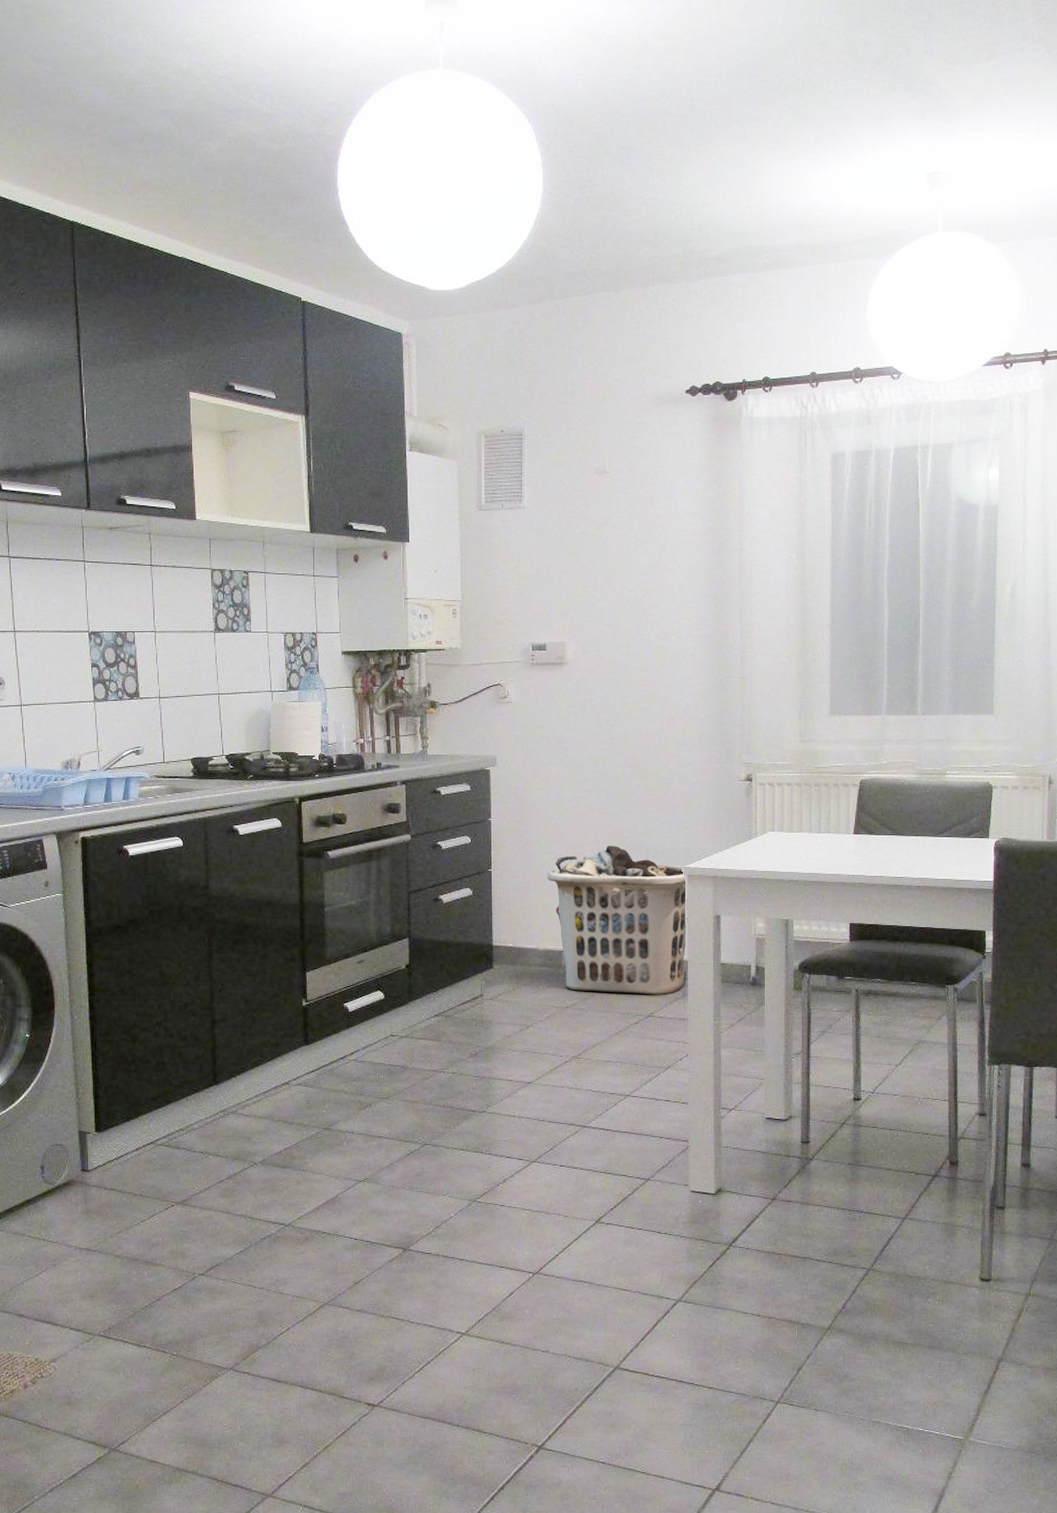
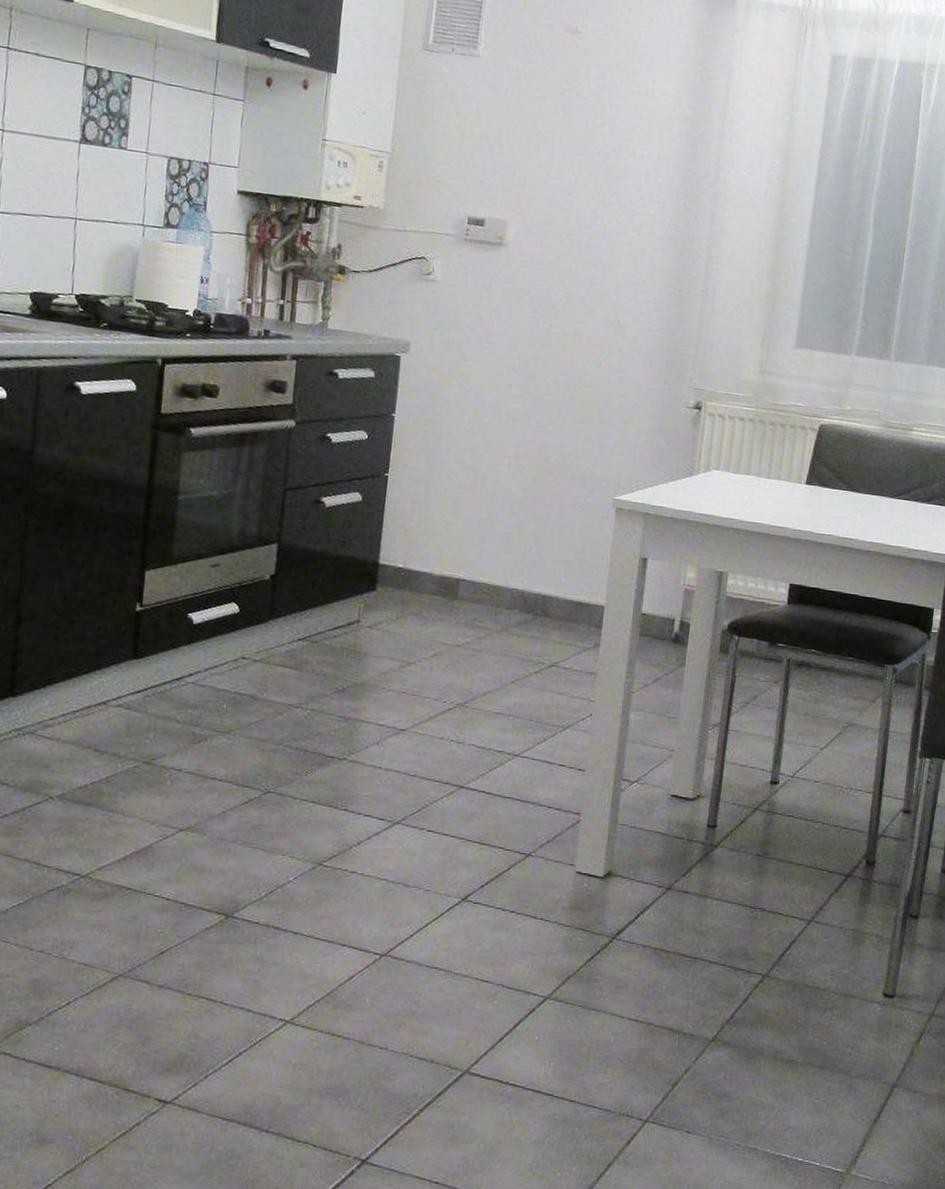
clothes hamper: present [547,846,688,995] -> none [453,463,614,643]

